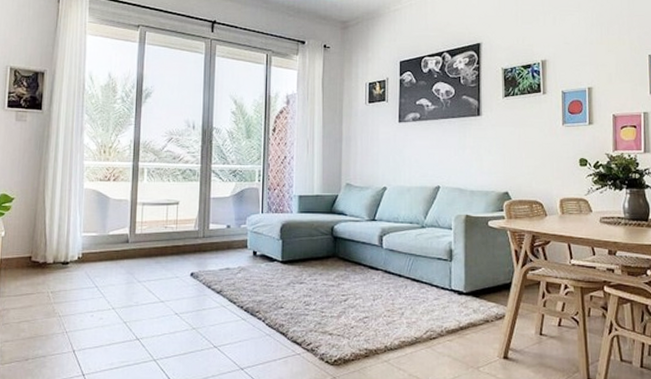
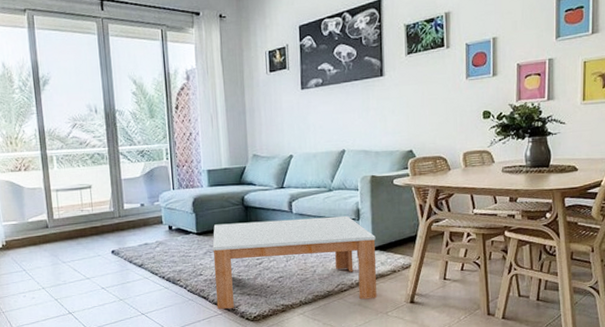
coffee table: none [295,253,468,350] -> present [212,215,377,309]

